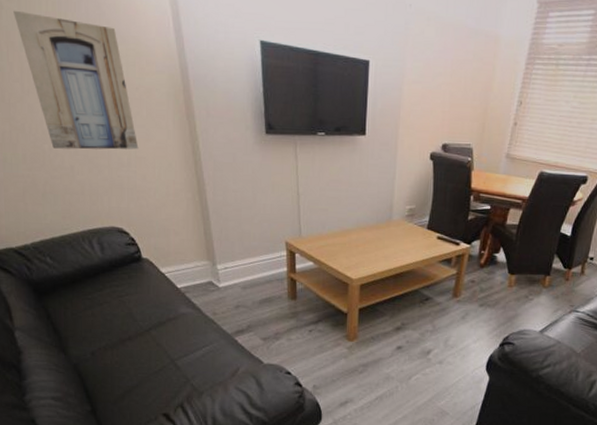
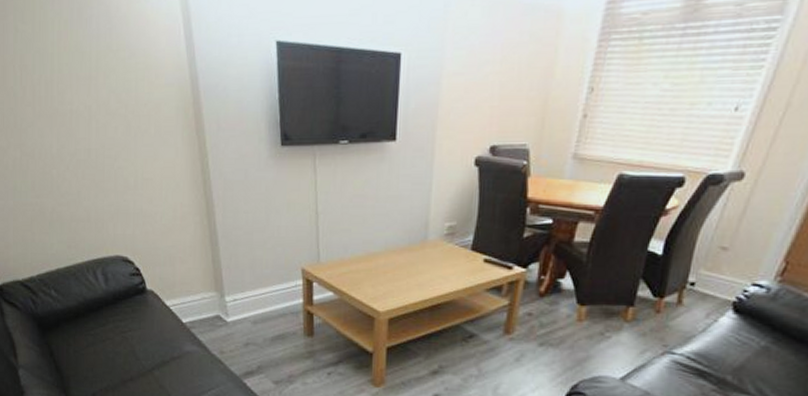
wall art: present [13,10,139,150] -> none [28,32,146,174]

